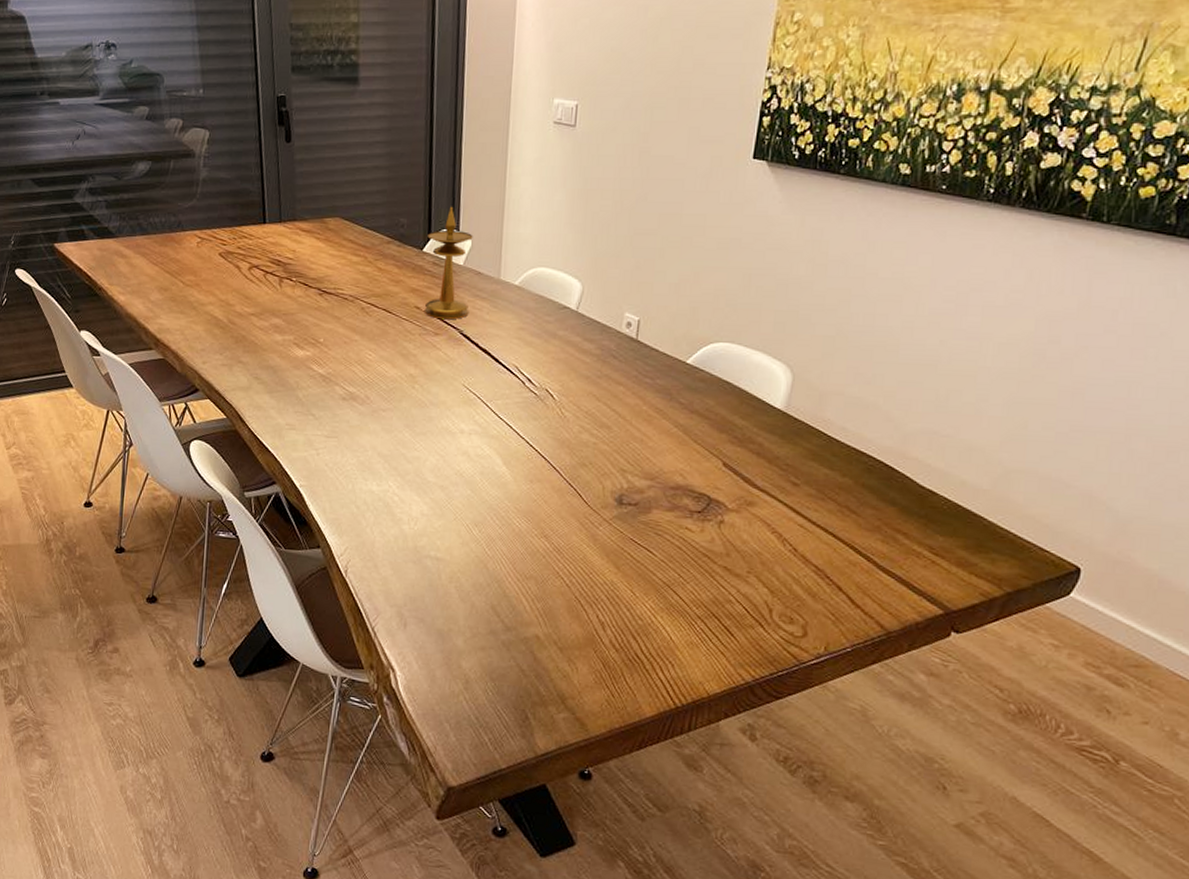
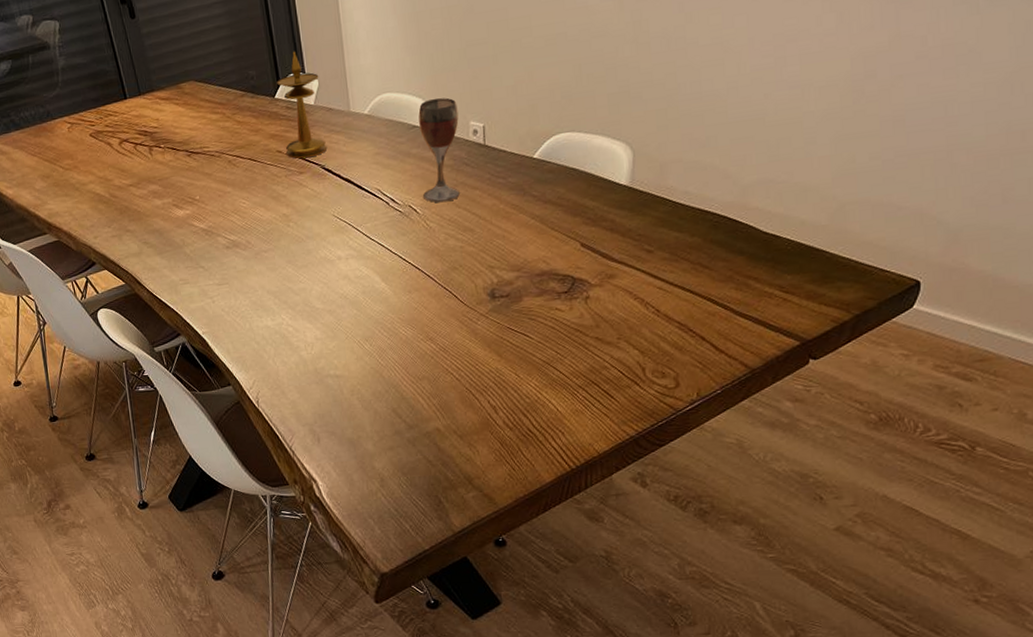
cup: none [562,281,615,393] -> present [418,97,460,203]

